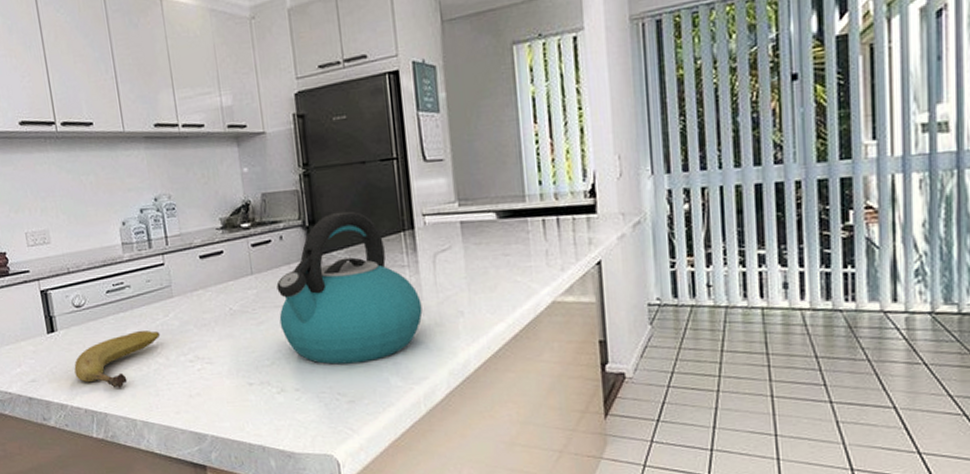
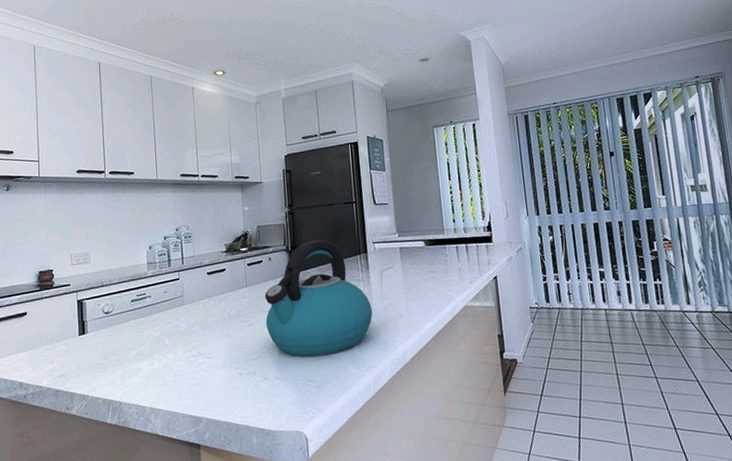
fruit: present [74,330,161,388] -> none [98,331,172,380]

